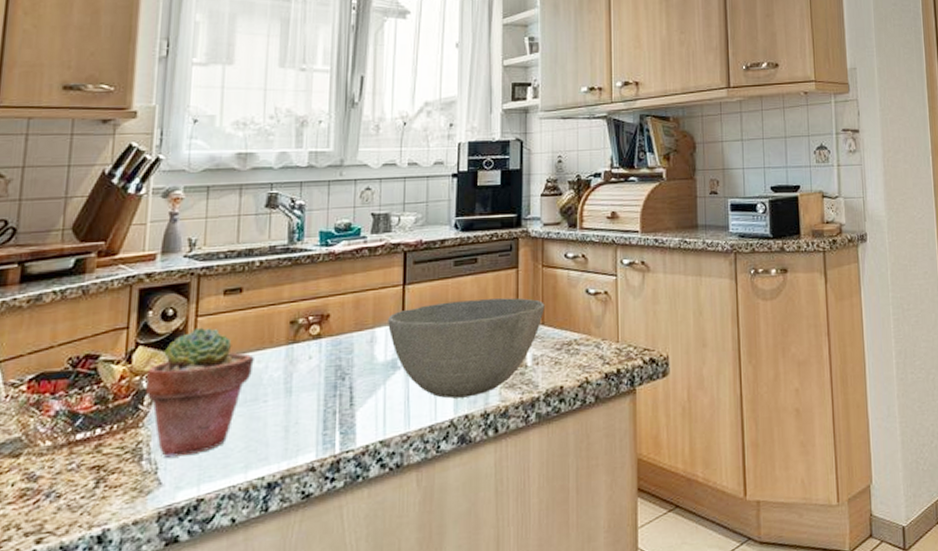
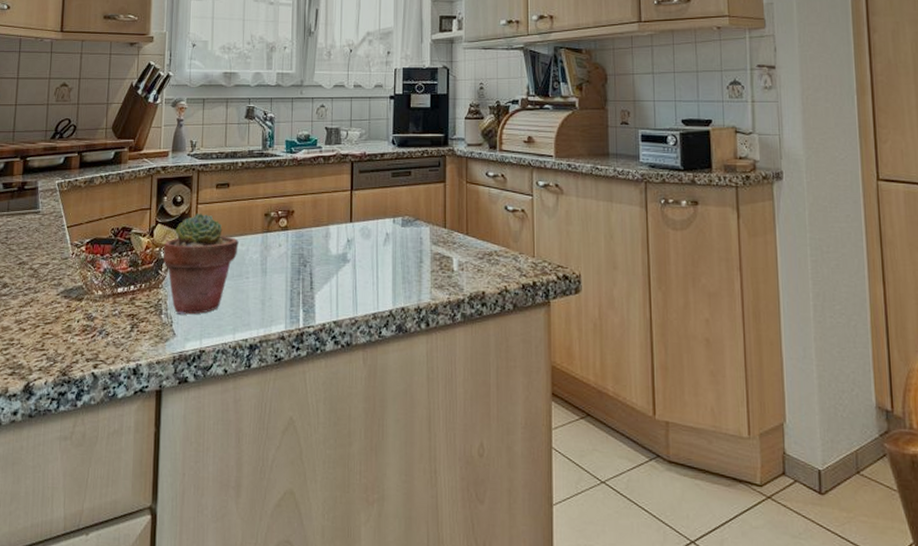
bowl: present [388,298,545,399] -> none [339,208,468,293]

